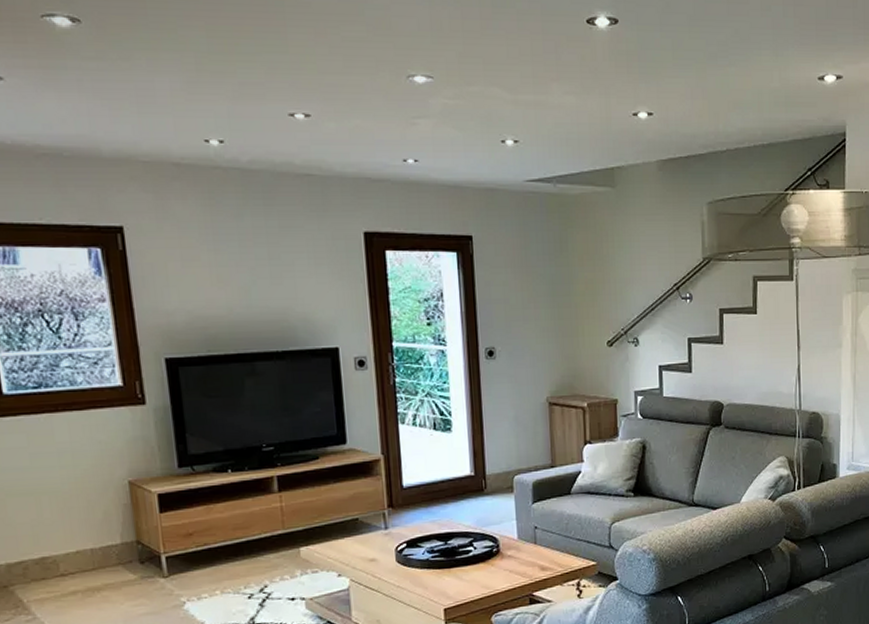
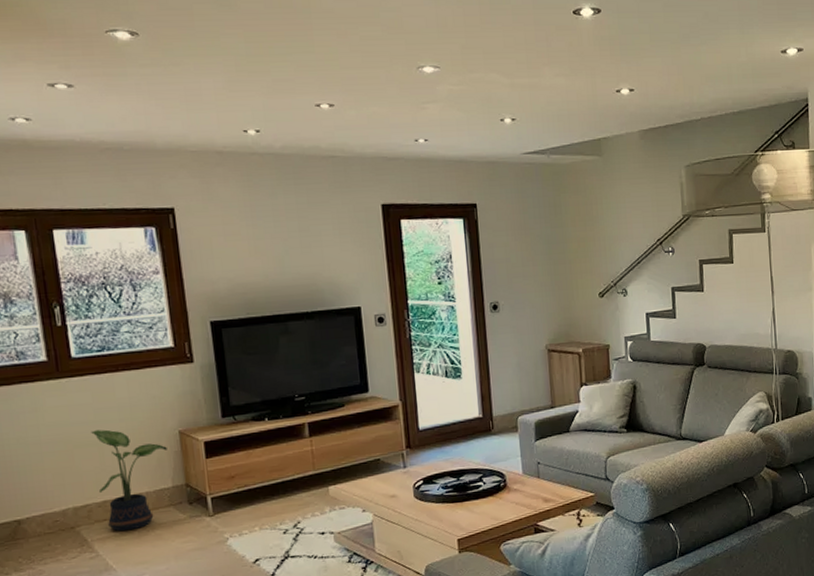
potted plant: none [26,477,115,592] -> present [91,429,167,532]

